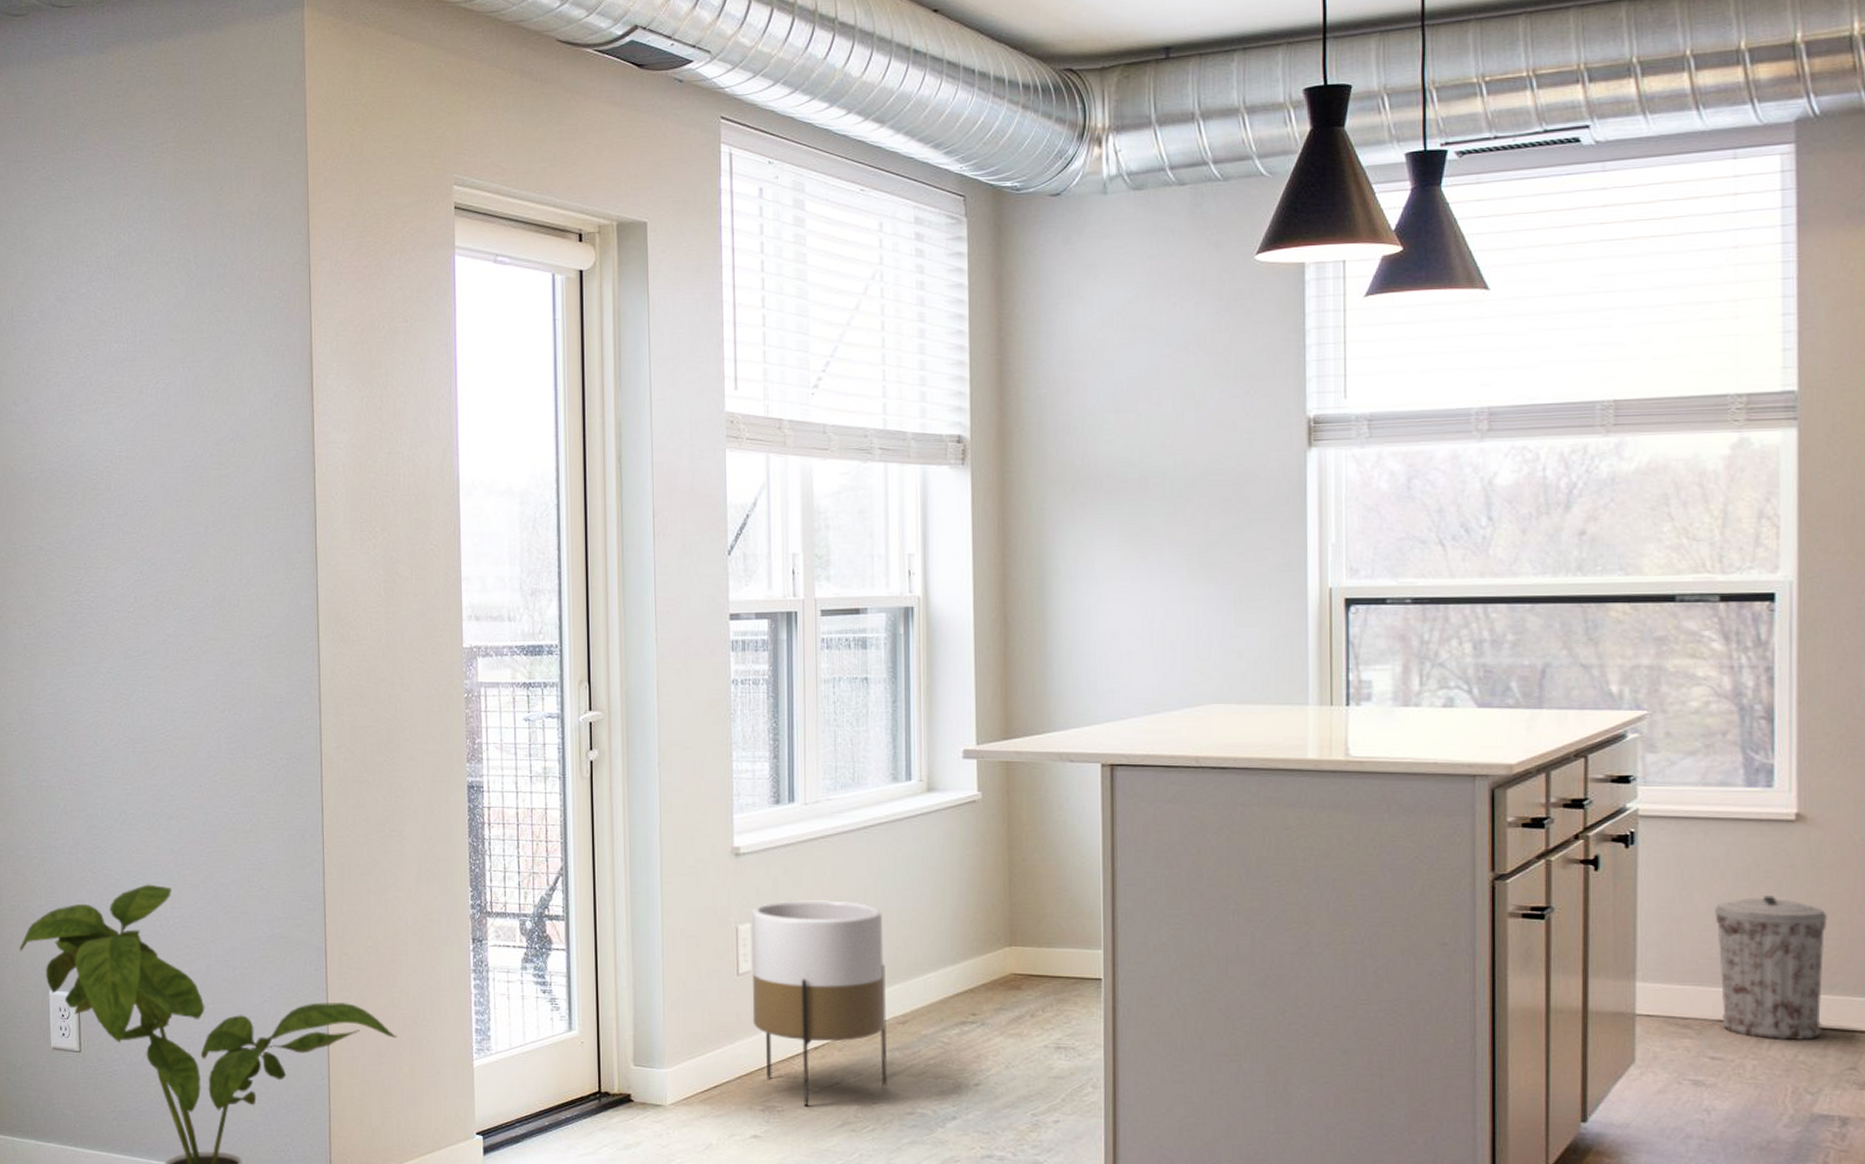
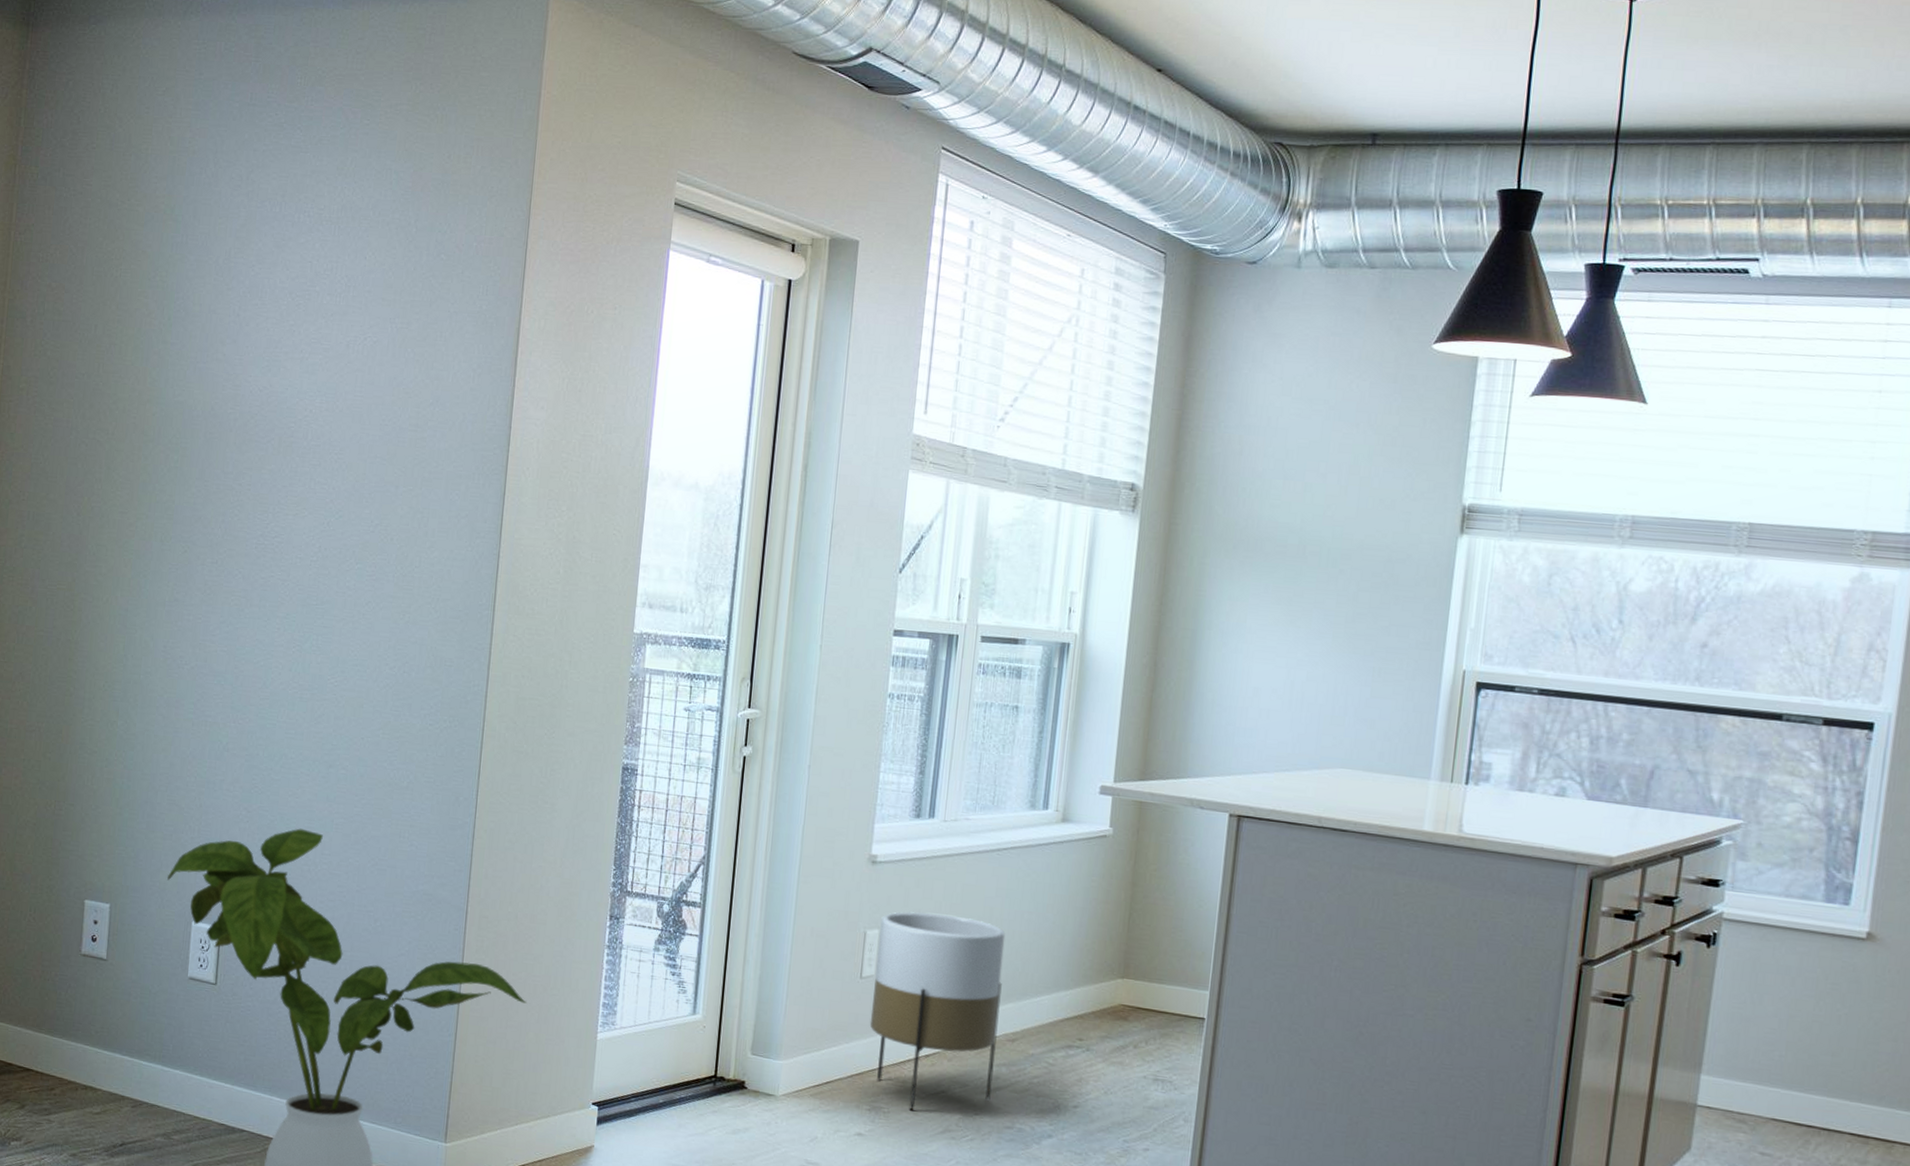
trash can: present [1715,896,1828,1040] -> none [1775,1006,1884,1146]

